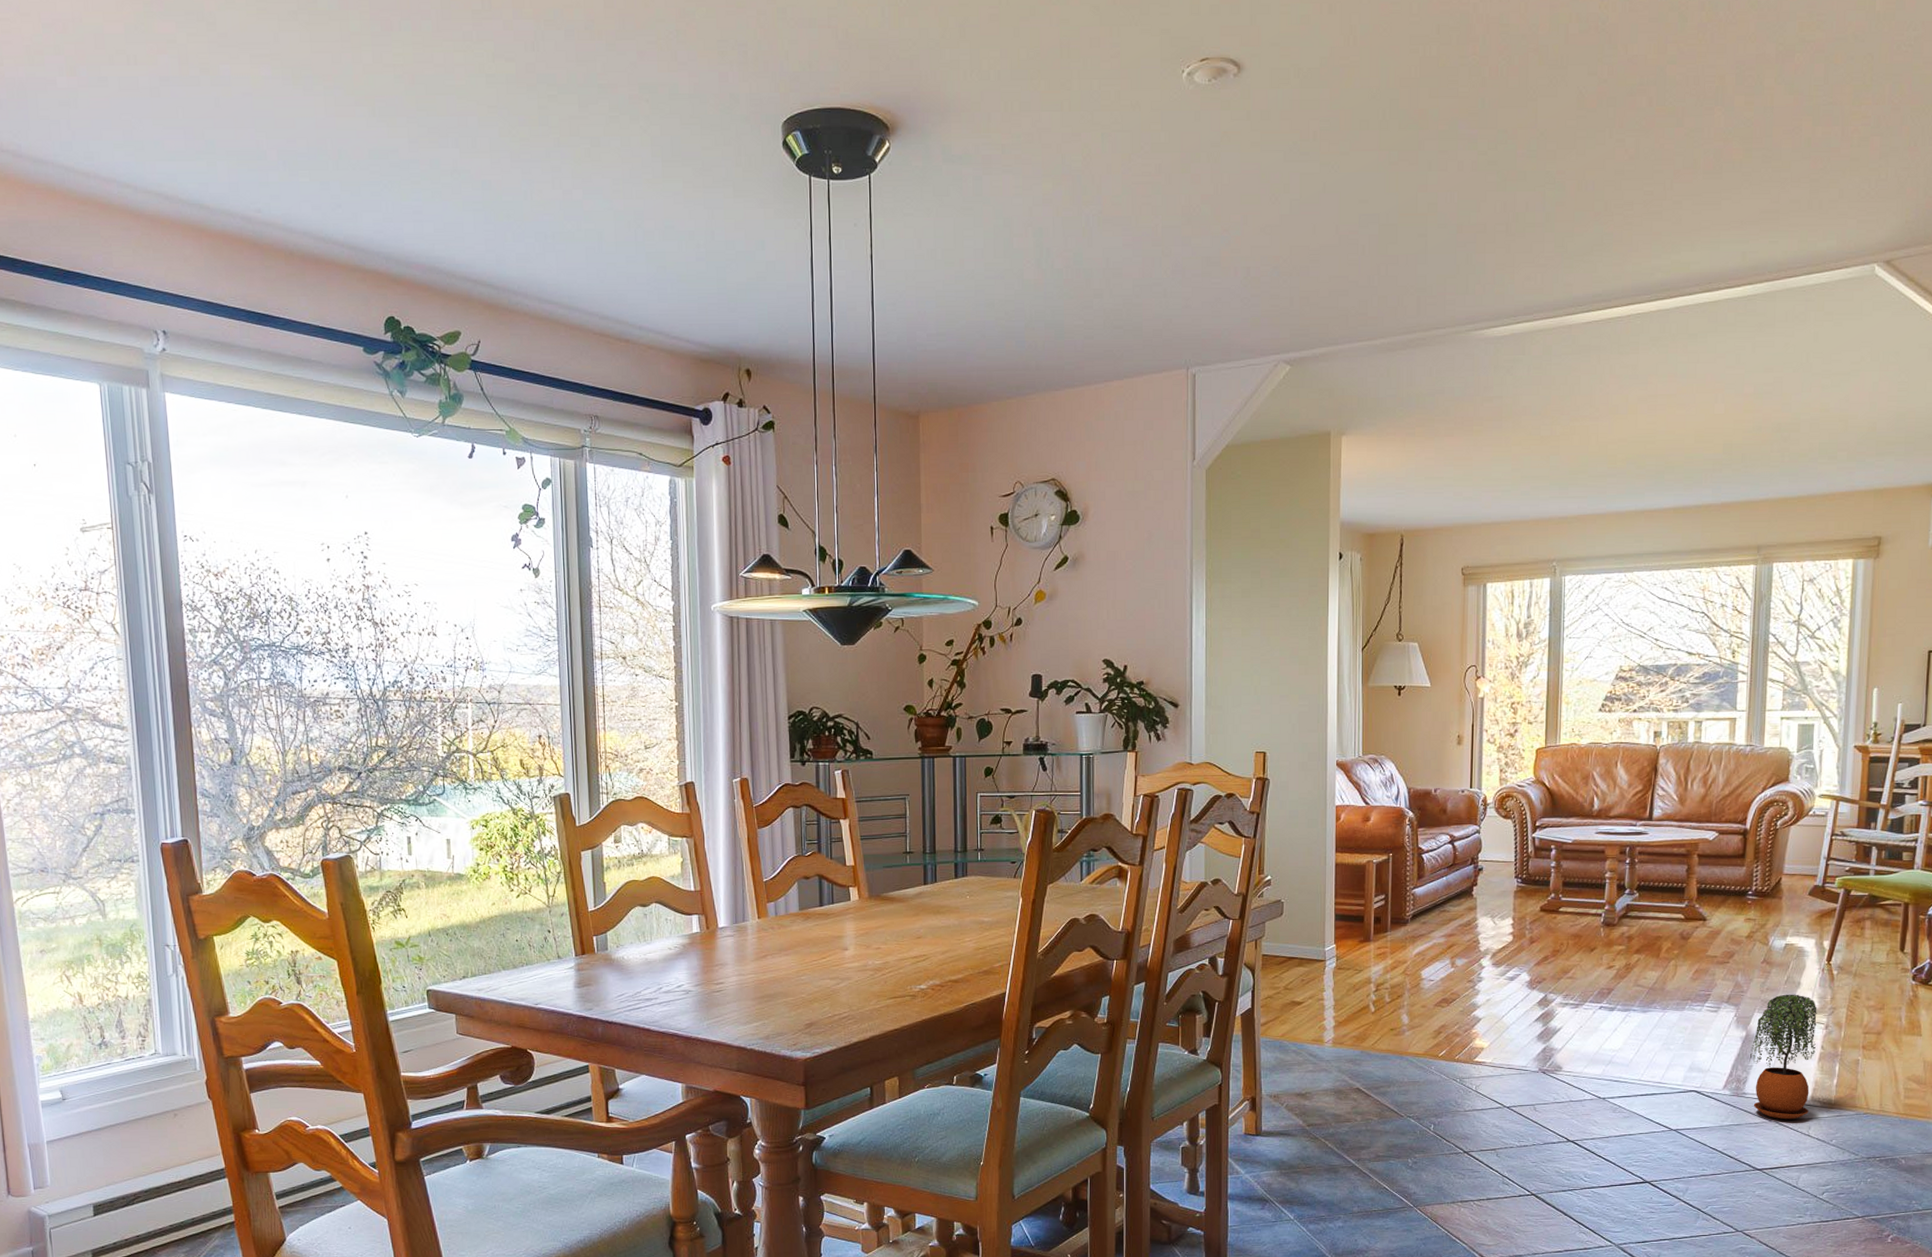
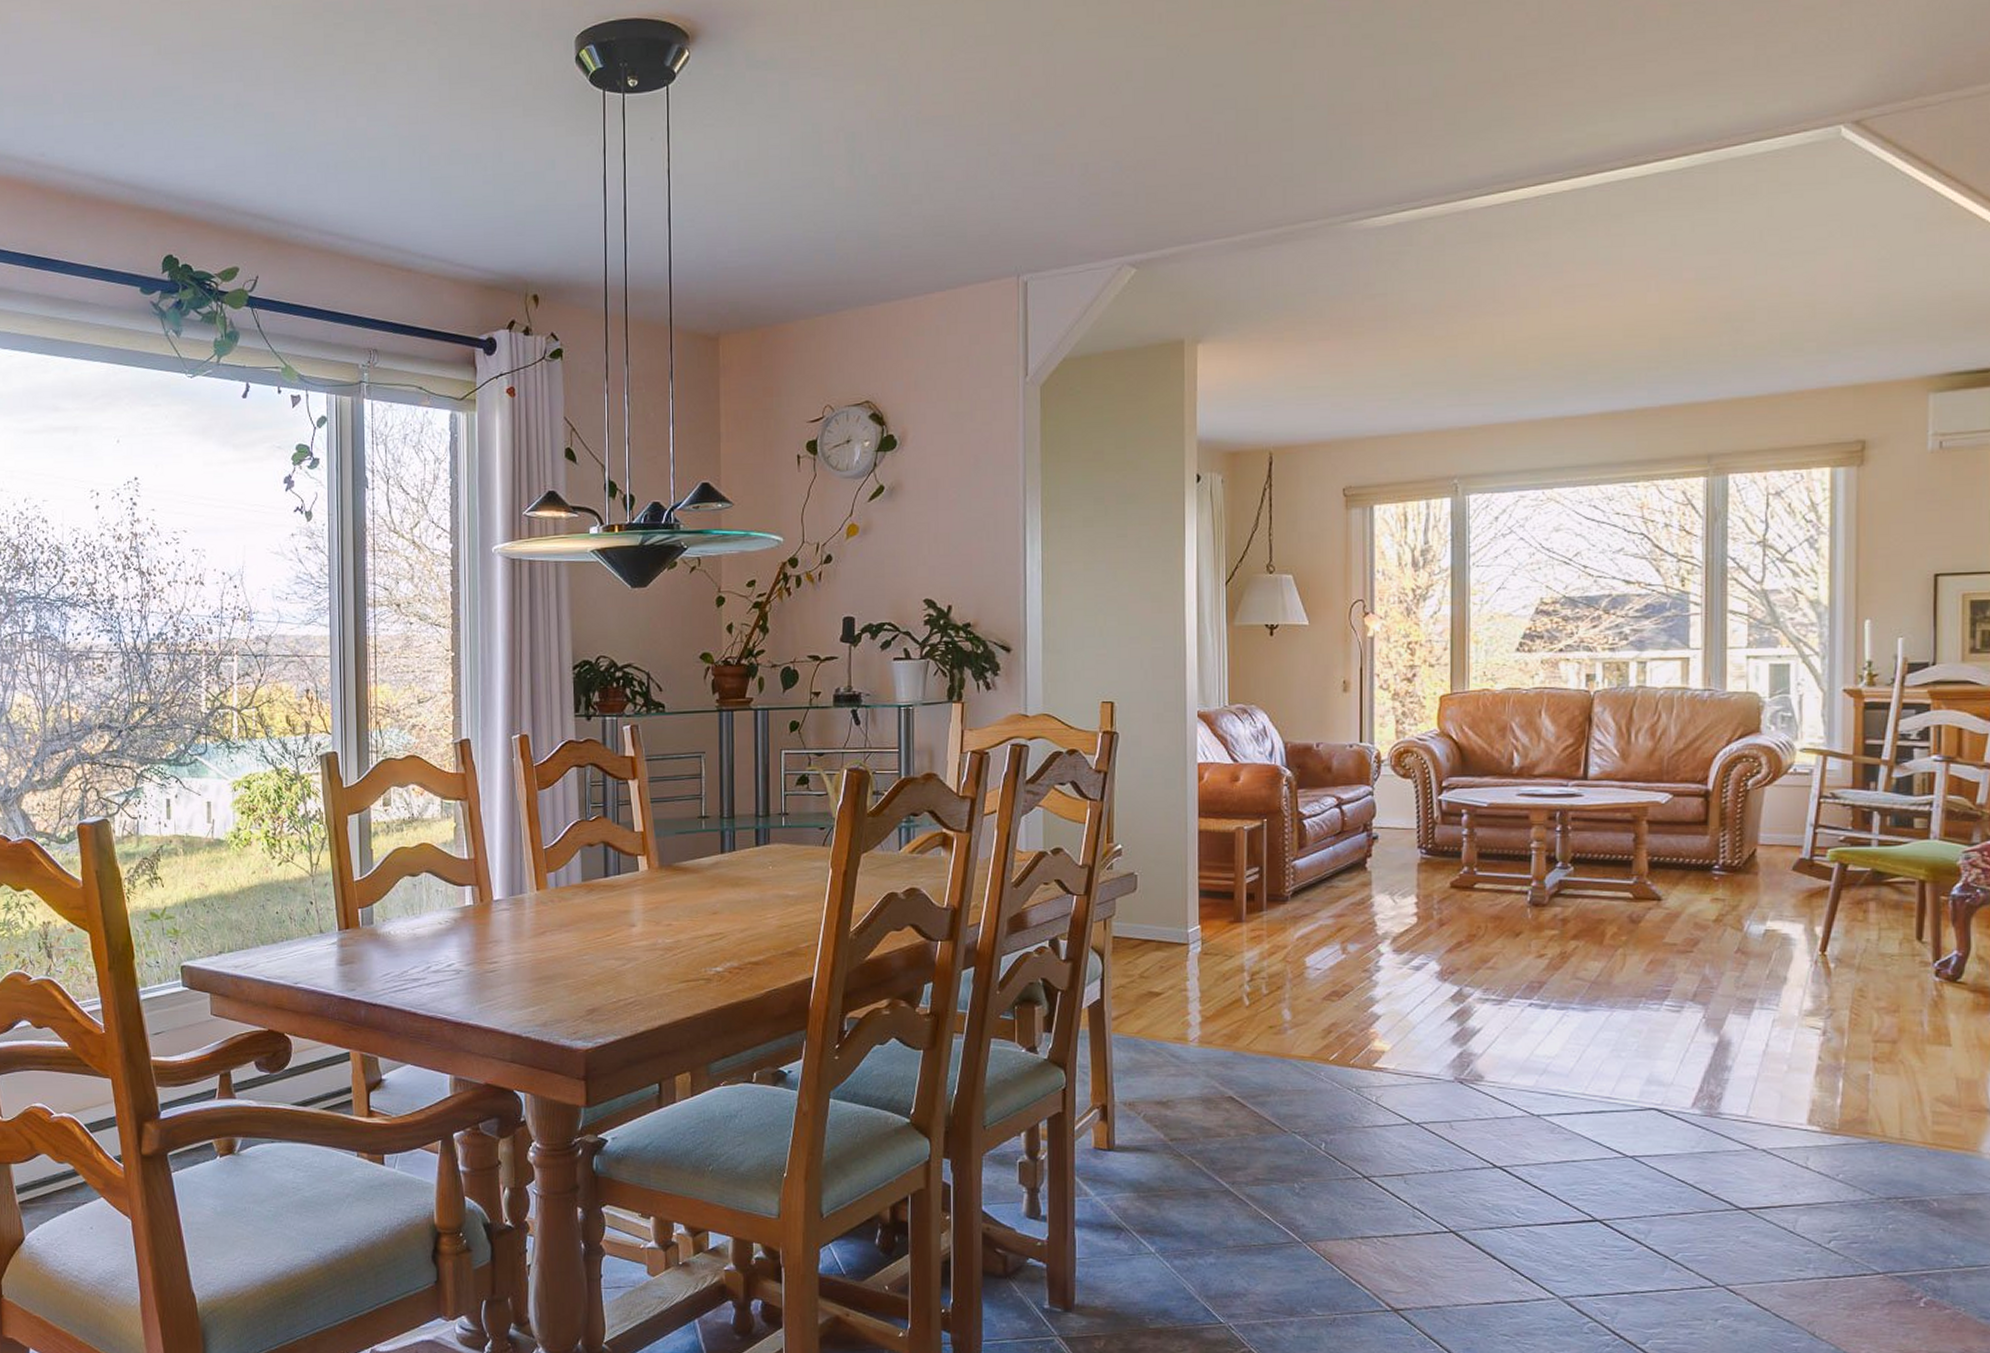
potted plant: present [1749,994,1817,1120] -> none [1724,991,1811,1148]

